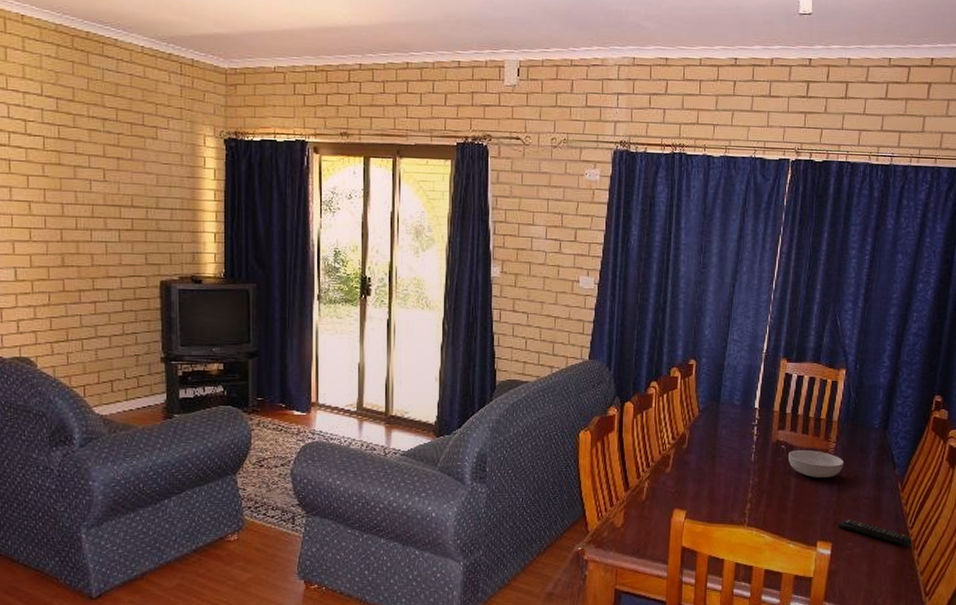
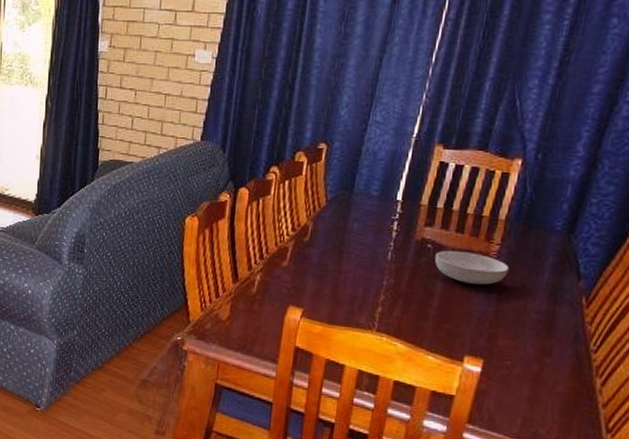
remote control: present [837,518,913,547] -> none [493,333,596,373]

